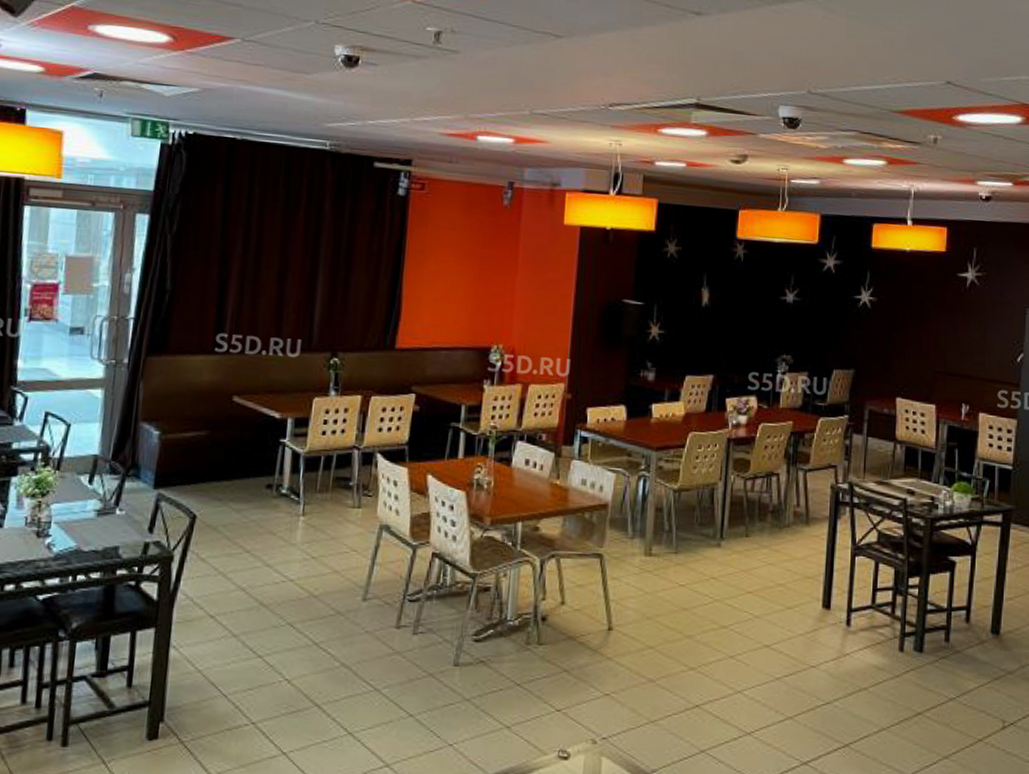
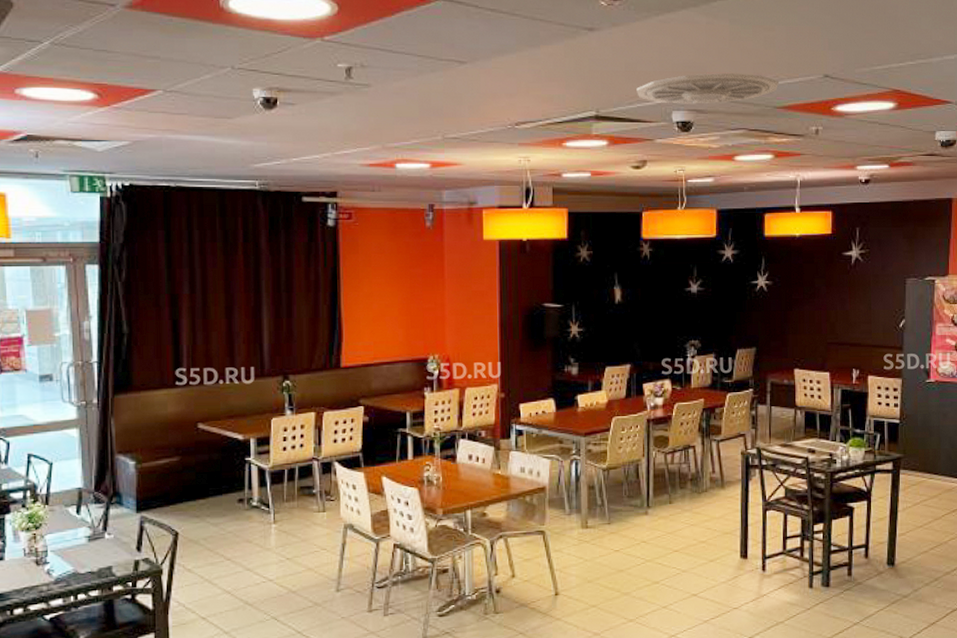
ceiling vent: none [742,69,897,102] -> present [636,73,779,104]

